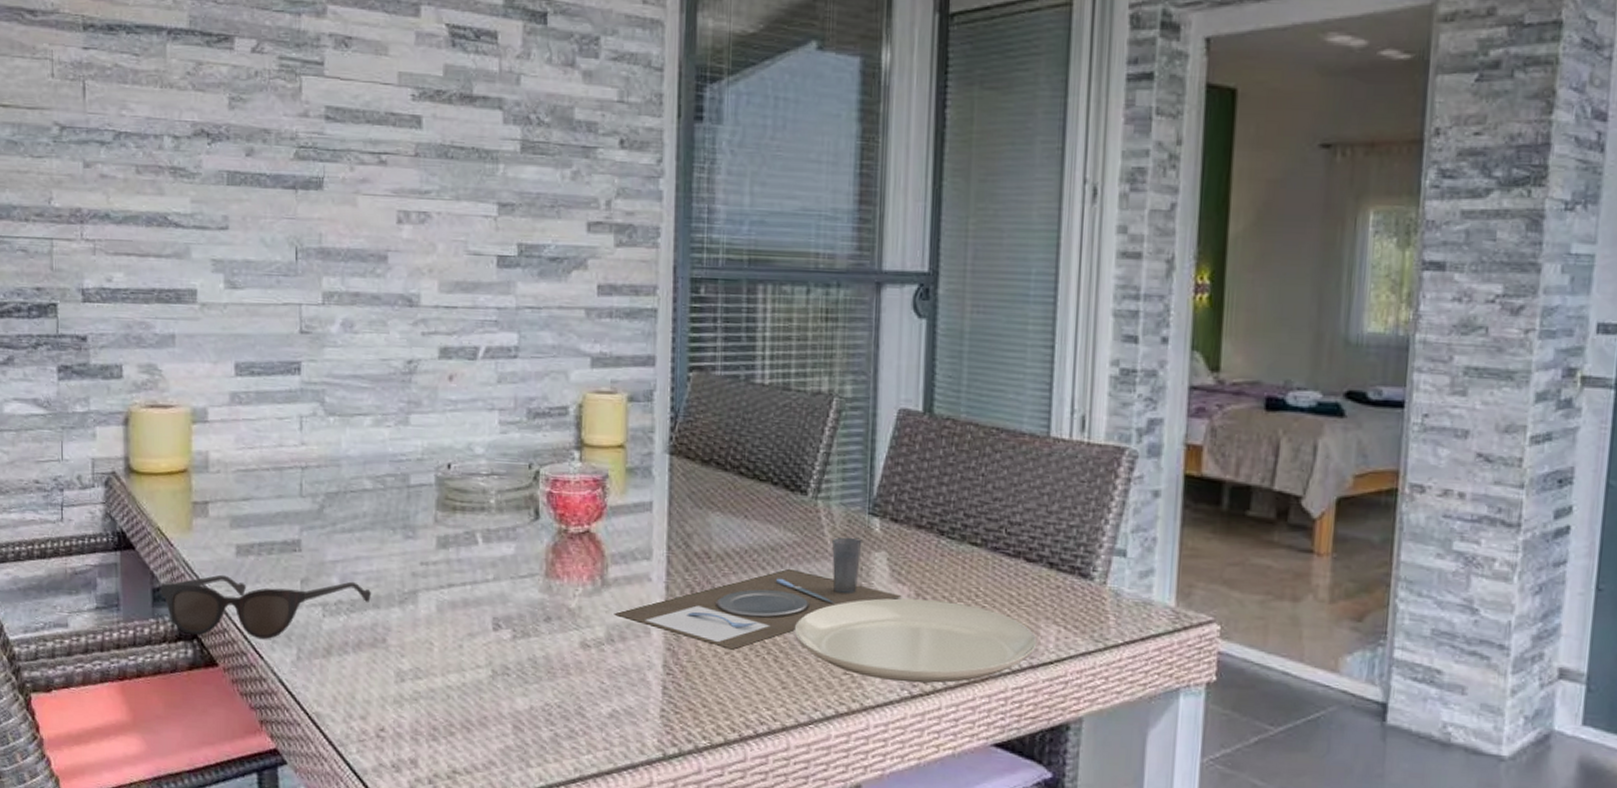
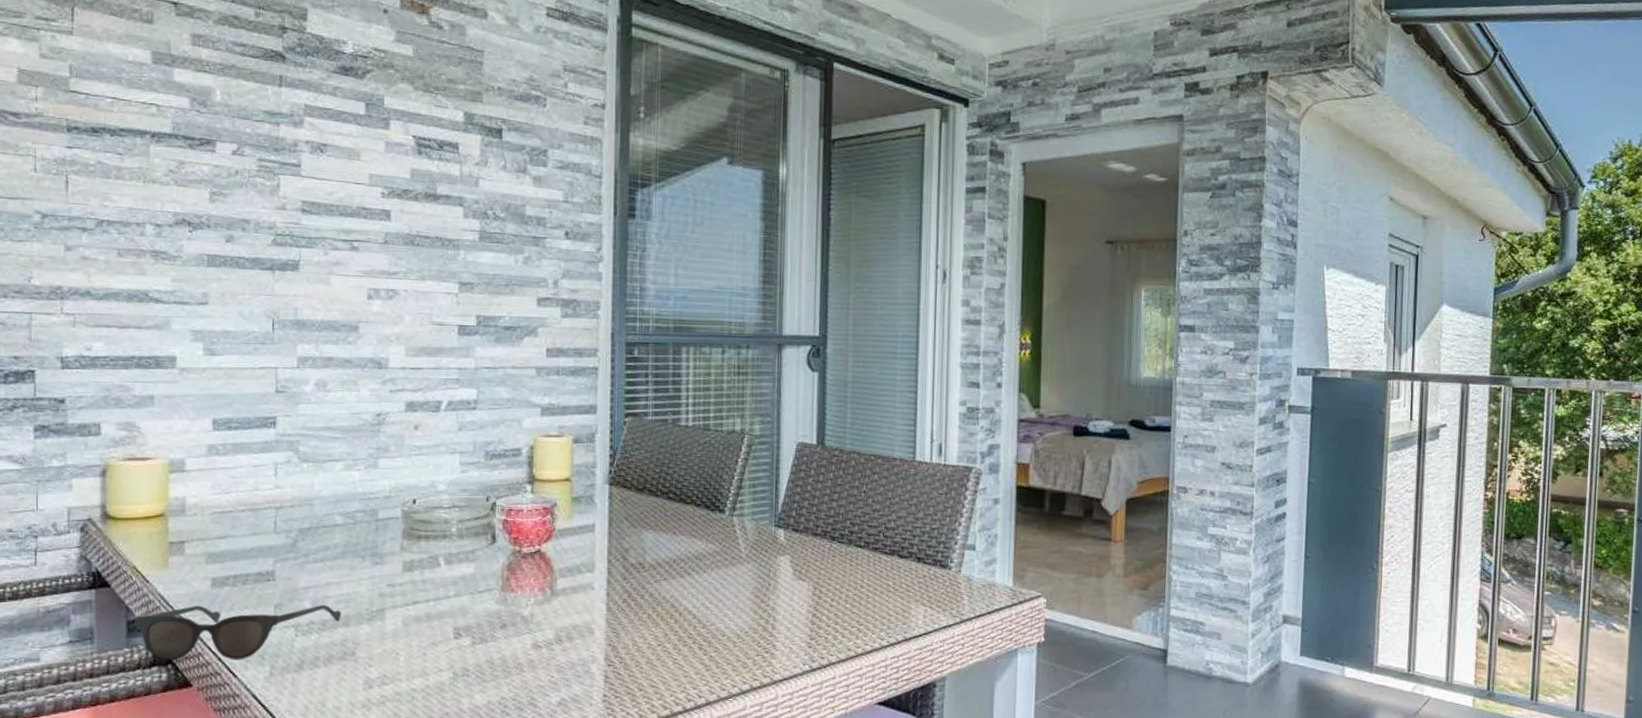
place setting: present [614,537,902,650] -> none [562,545,802,642]
plate: present [794,598,1037,683] -> none [715,592,910,659]

